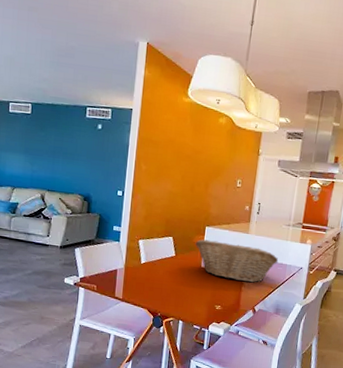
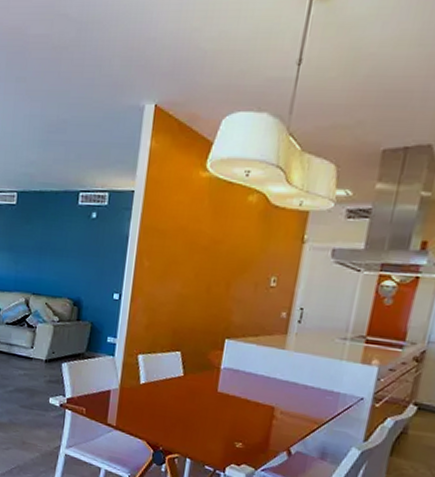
fruit basket: present [195,239,279,283] -> none [210,355,328,416]

